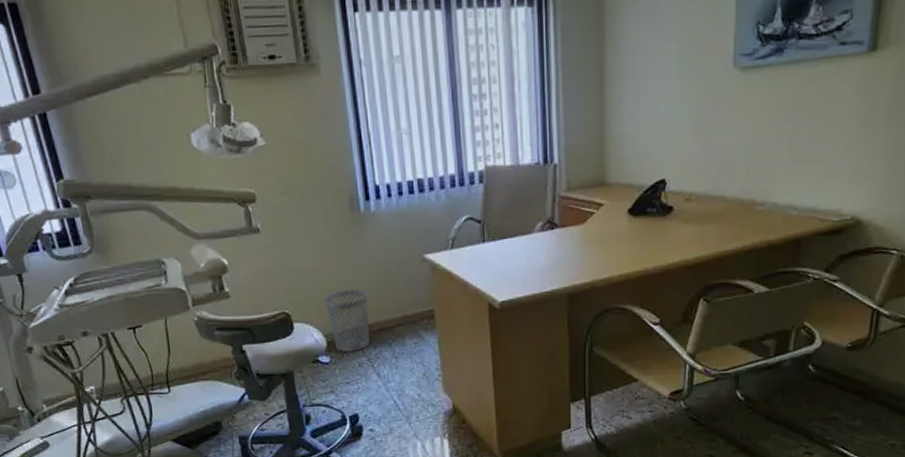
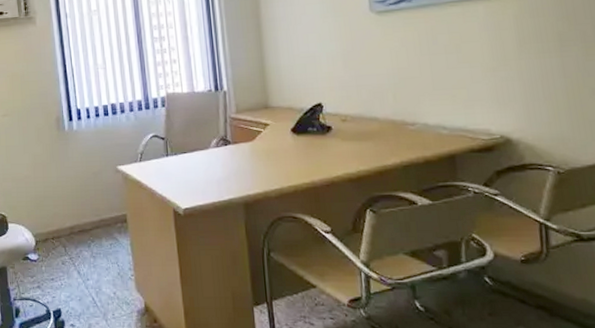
wastebasket: present [325,289,370,352] -> none [35,195,72,250]

